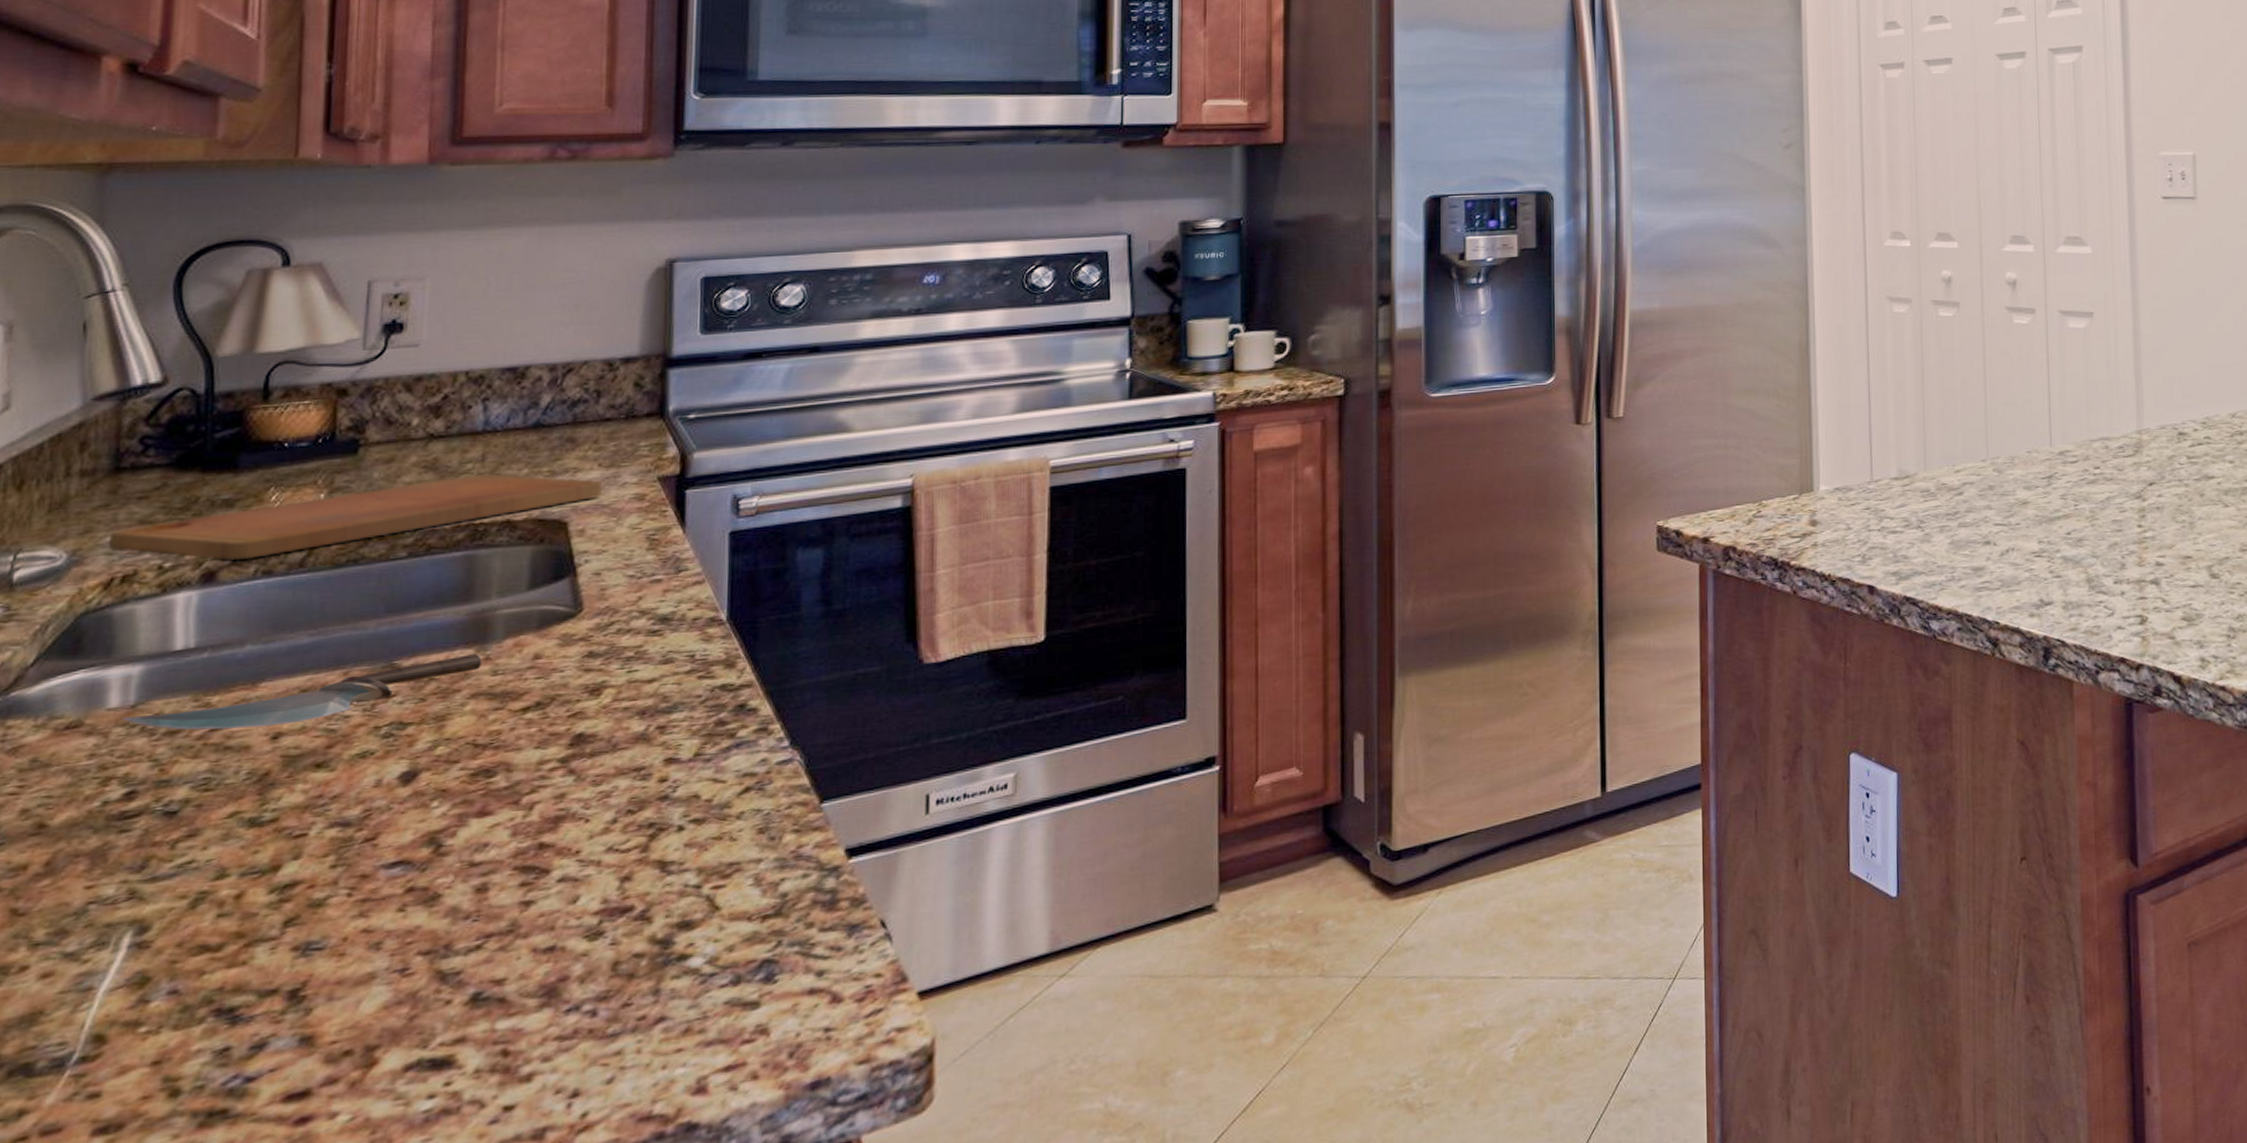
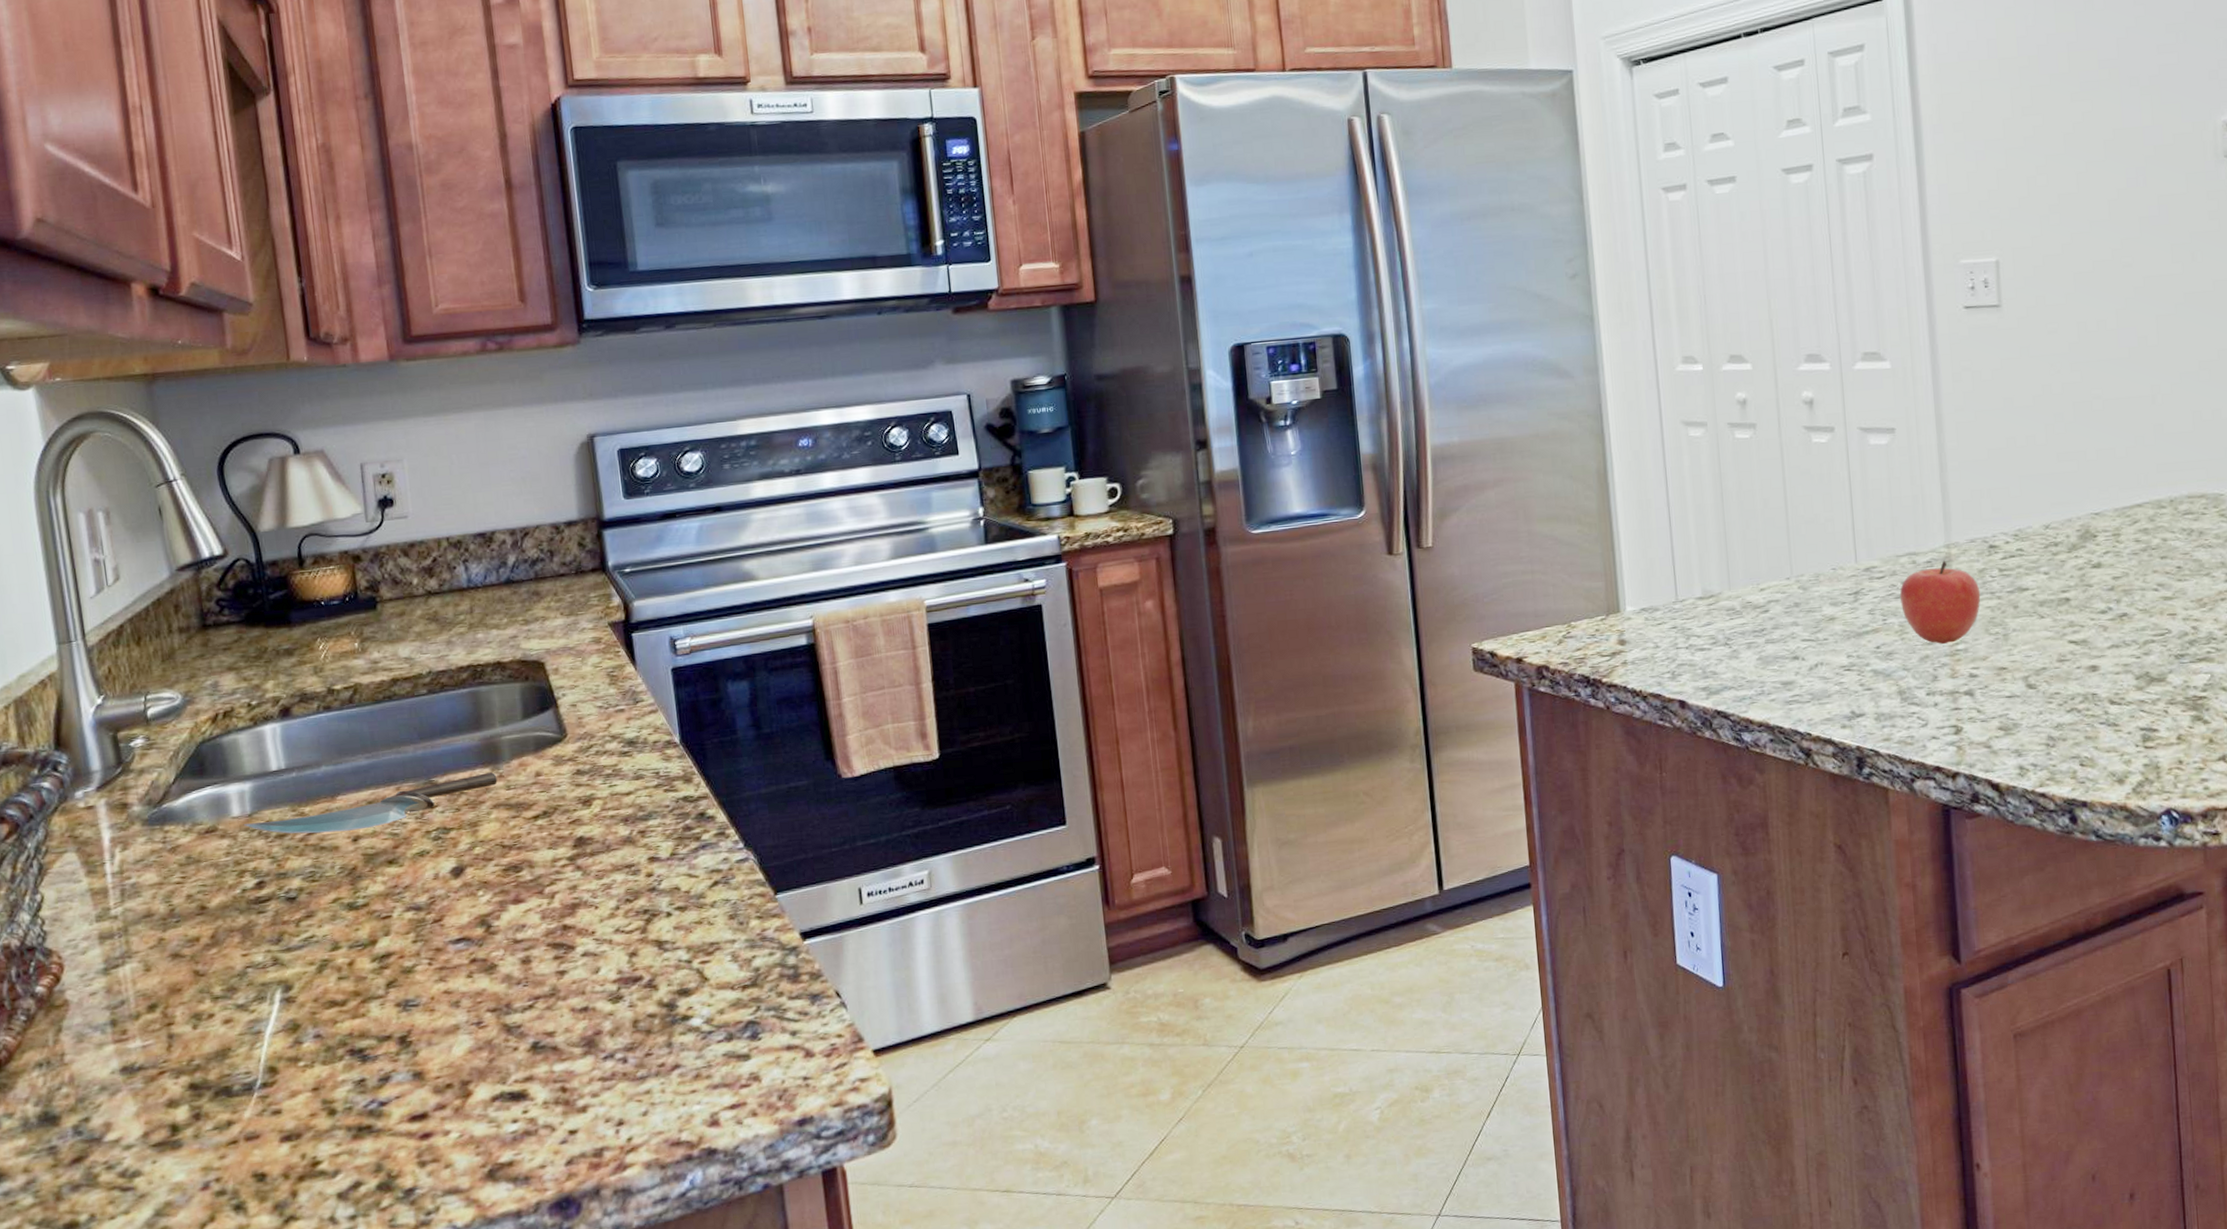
cutting board: present [109,474,602,561] -> none [209,623,567,699]
fruit: none [2091,446,2169,531] -> present [1899,560,1981,644]

